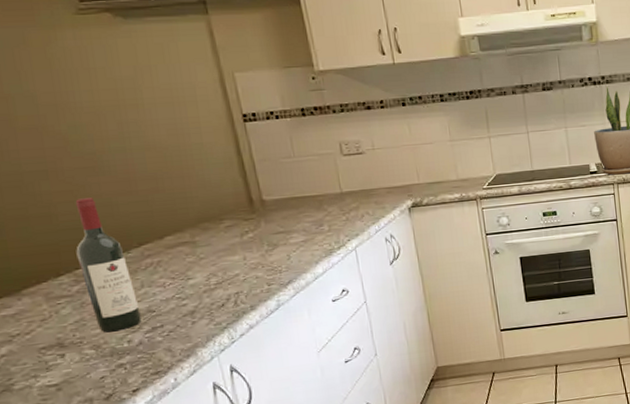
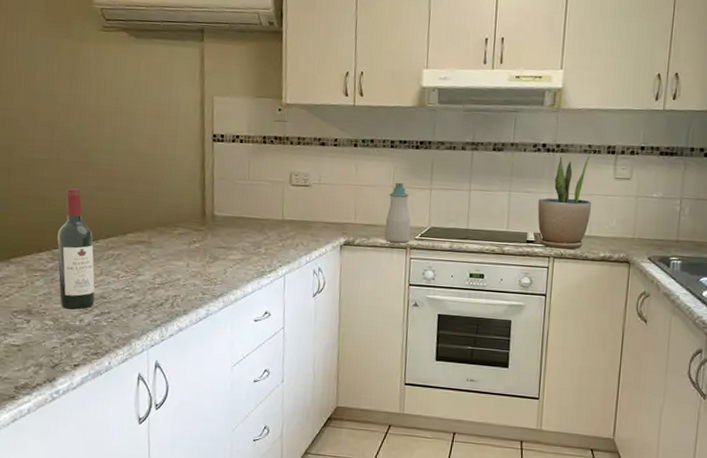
soap bottle: none [448,135,479,196] -> present [384,182,411,243]

